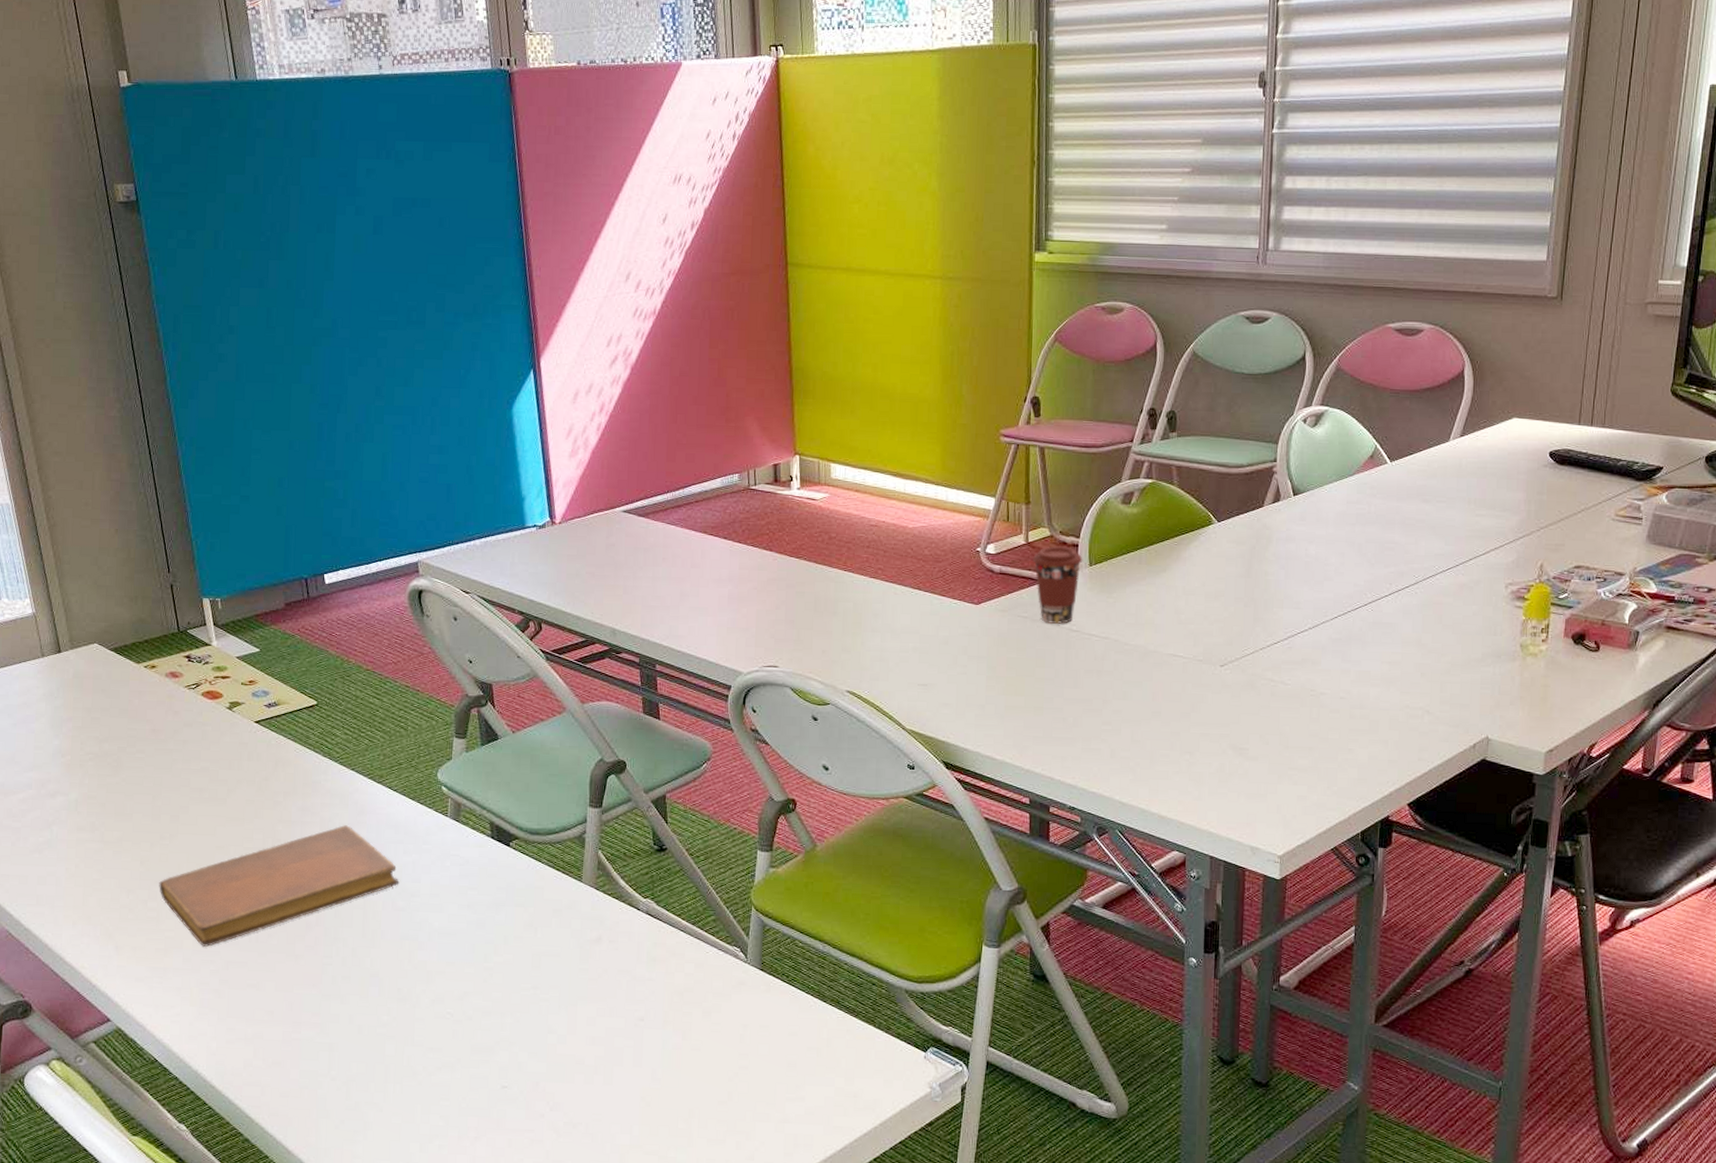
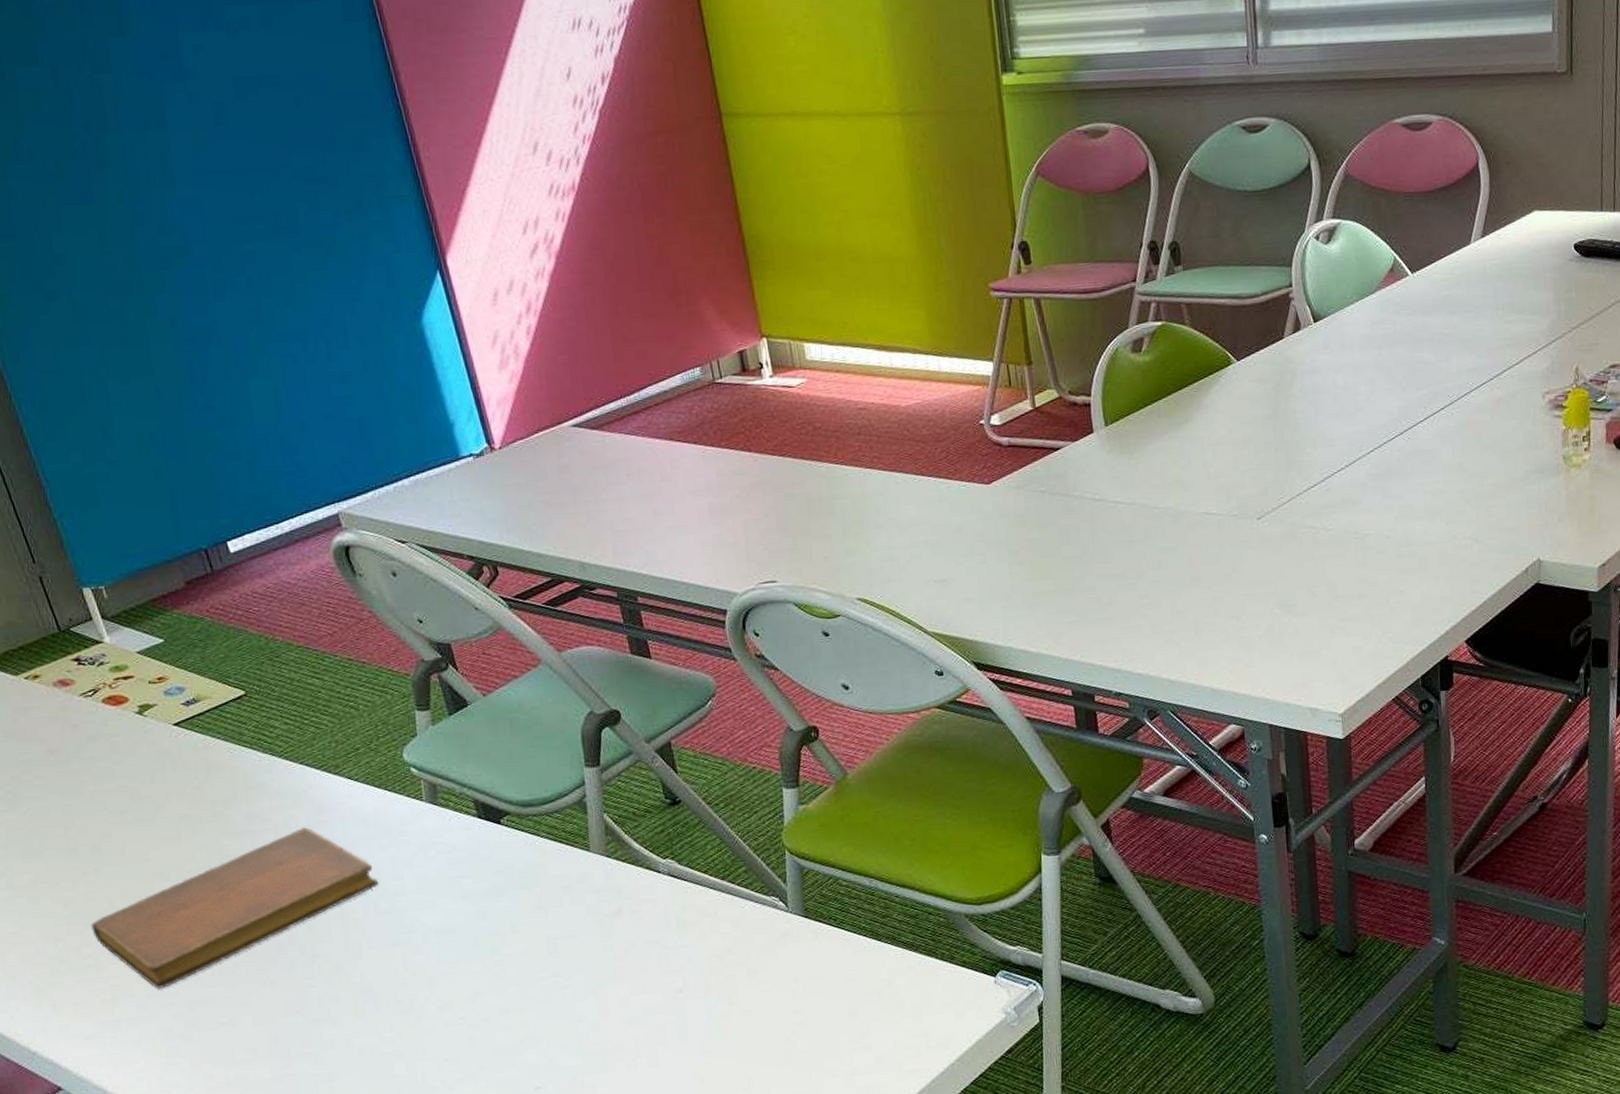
coffee cup: present [1032,546,1083,624] -> none [1042,407,1098,496]

